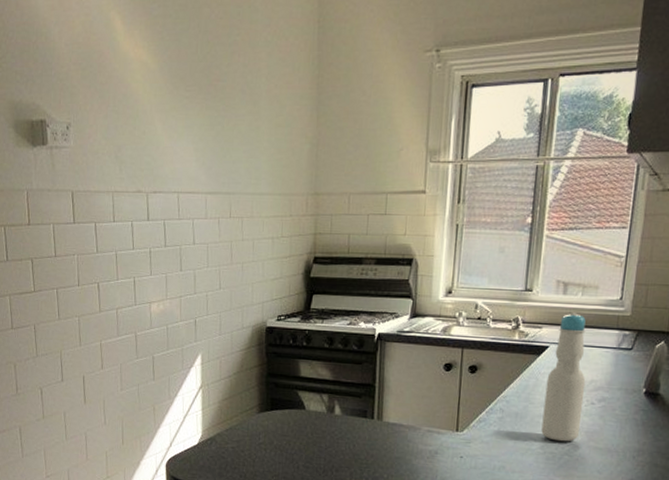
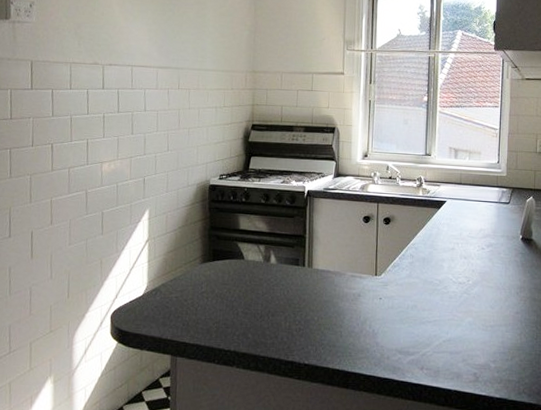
bottle: present [541,313,586,442] -> none [444,173,476,282]

